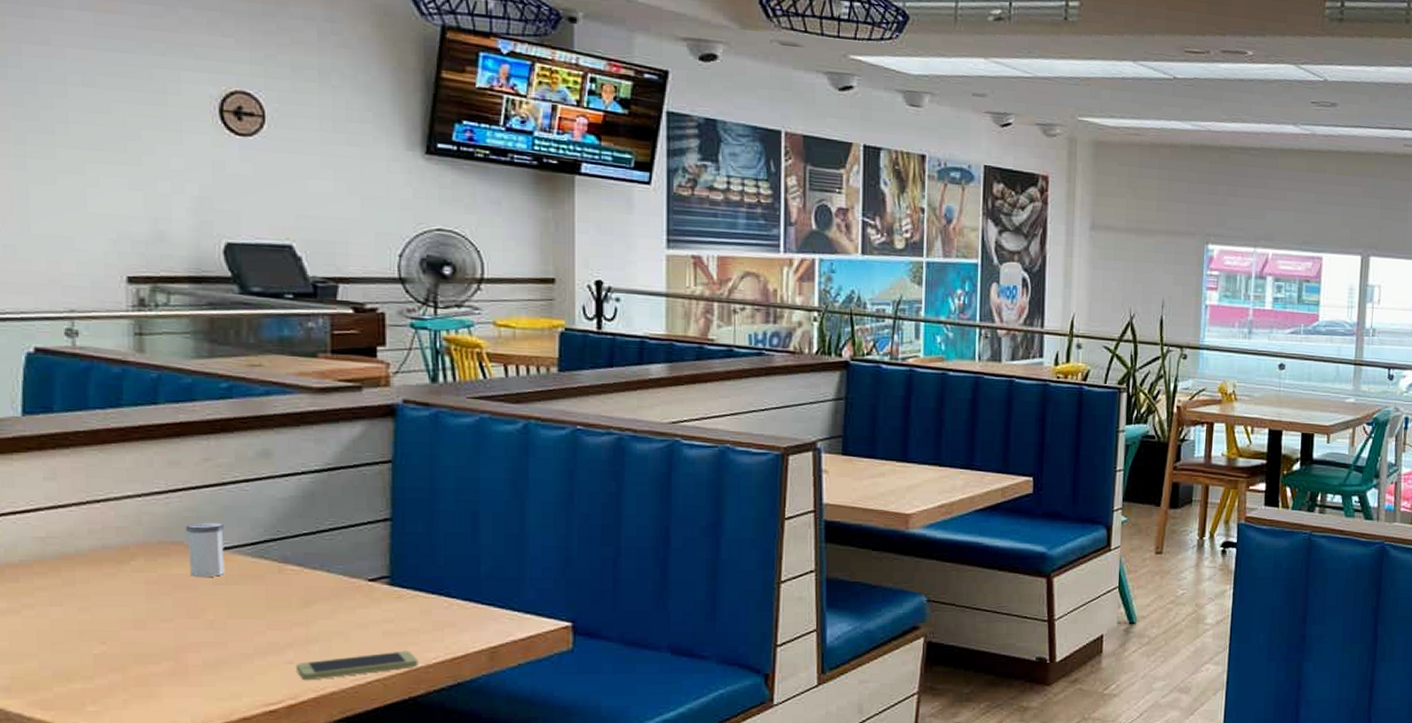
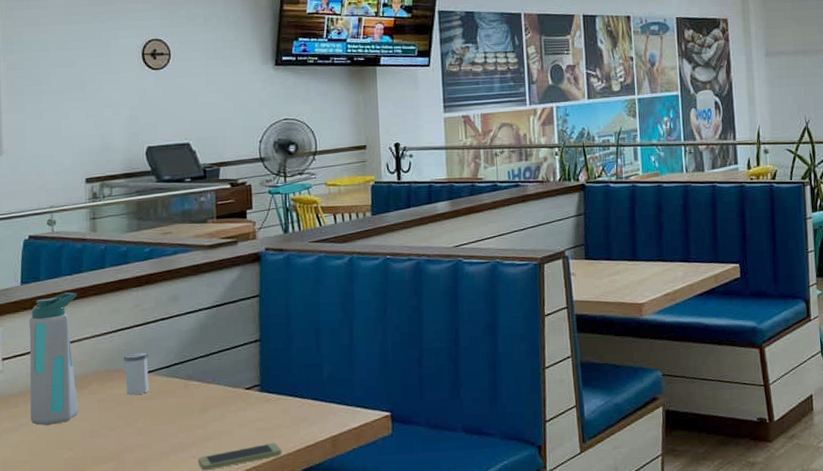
water bottle: none [35,431,115,608] -> present [29,292,78,425]

